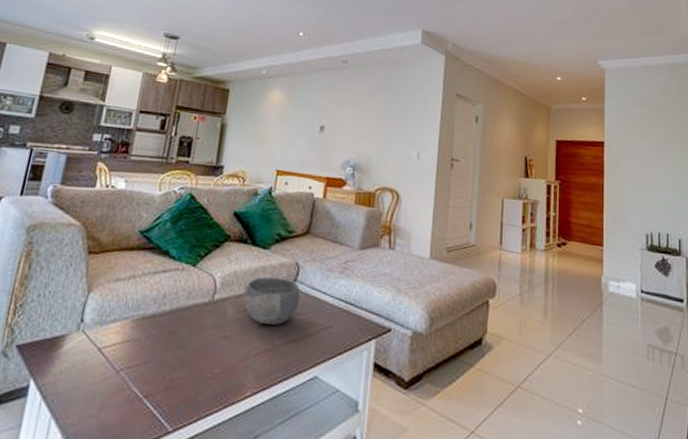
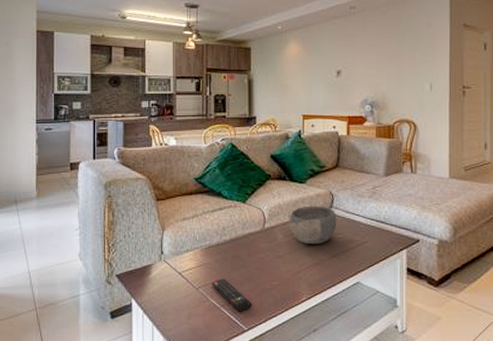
remote control: none [137,360,184,406] -> present [212,279,252,312]

